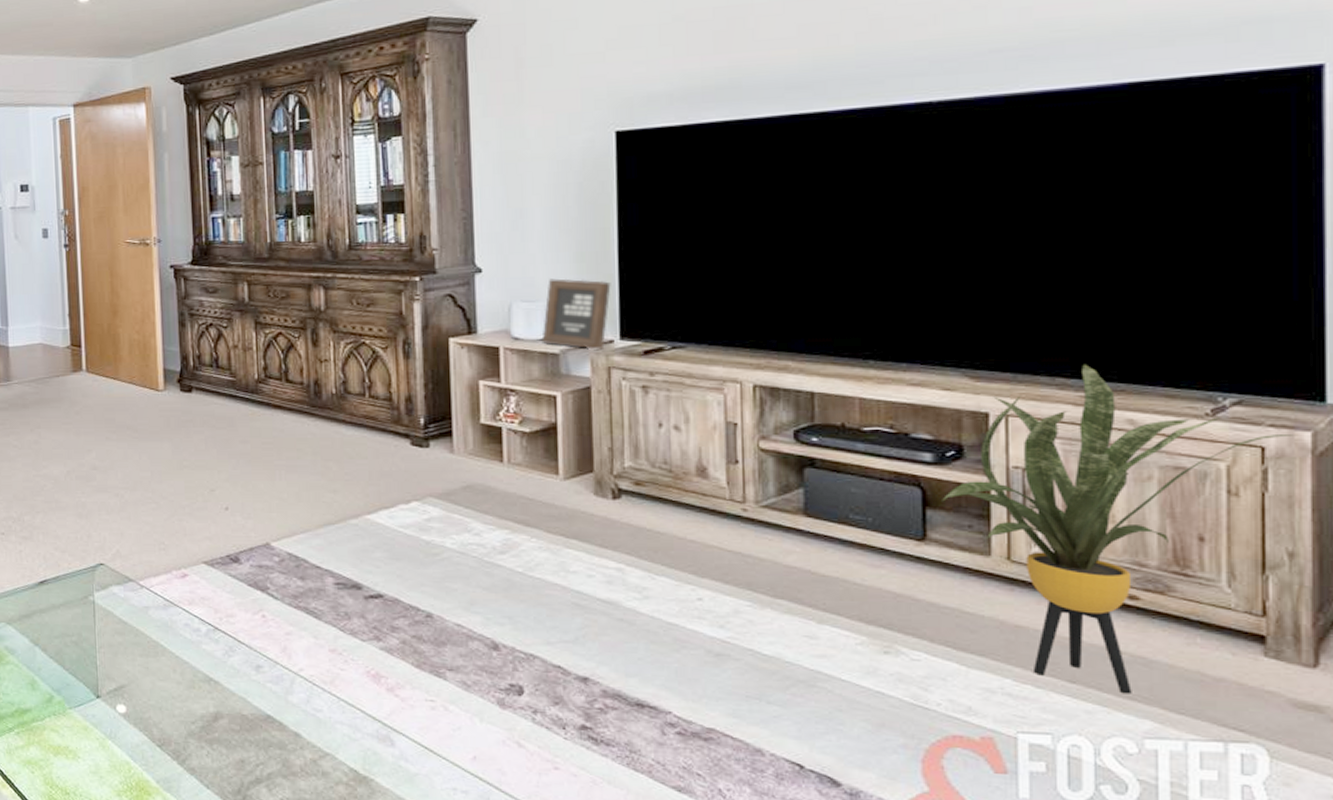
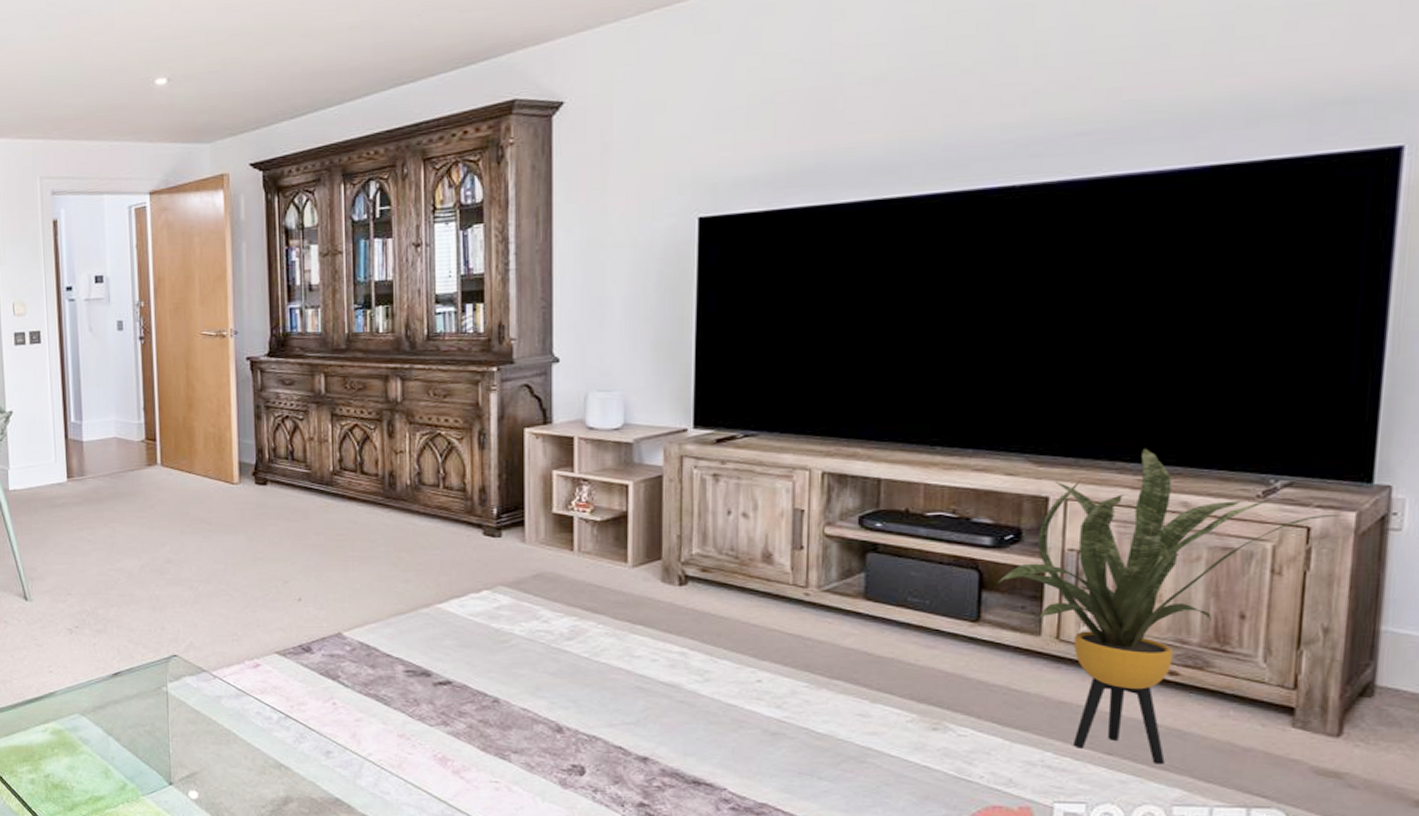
picture frame: present [541,278,611,349] -> none [616,367,687,438]

